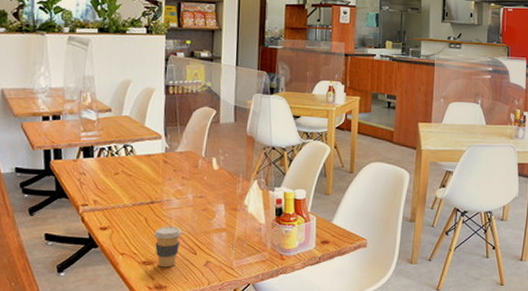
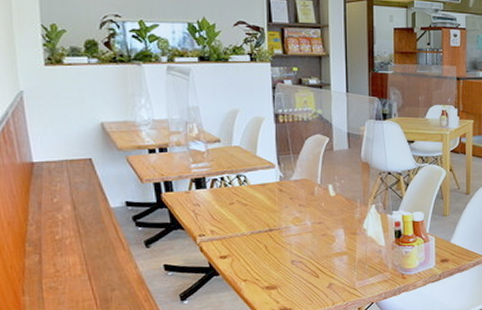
coffee cup: present [154,226,183,268] -> none [275,251,304,292]

